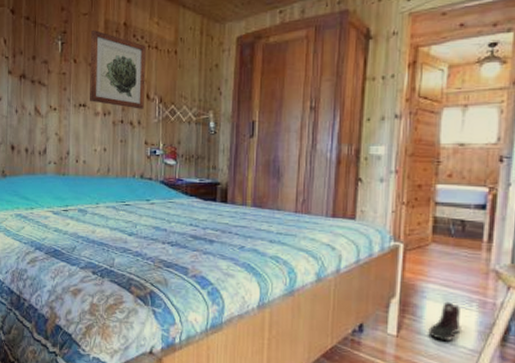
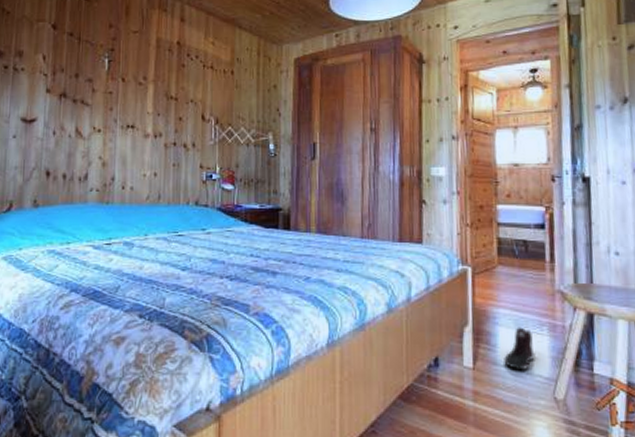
wall art: present [90,29,146,109] -> none [139,47,201,131]

